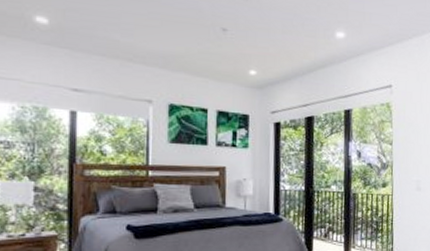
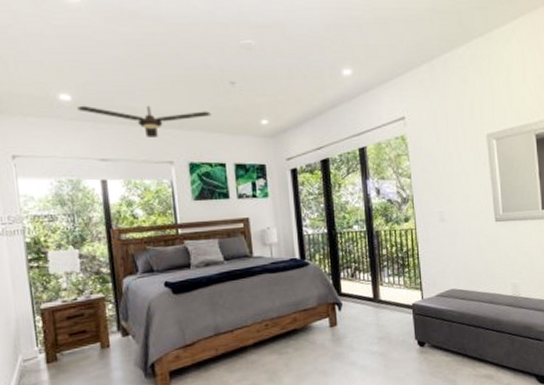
ceiling fan: none [54,30,199,74] -> present [77,105,212,138]

